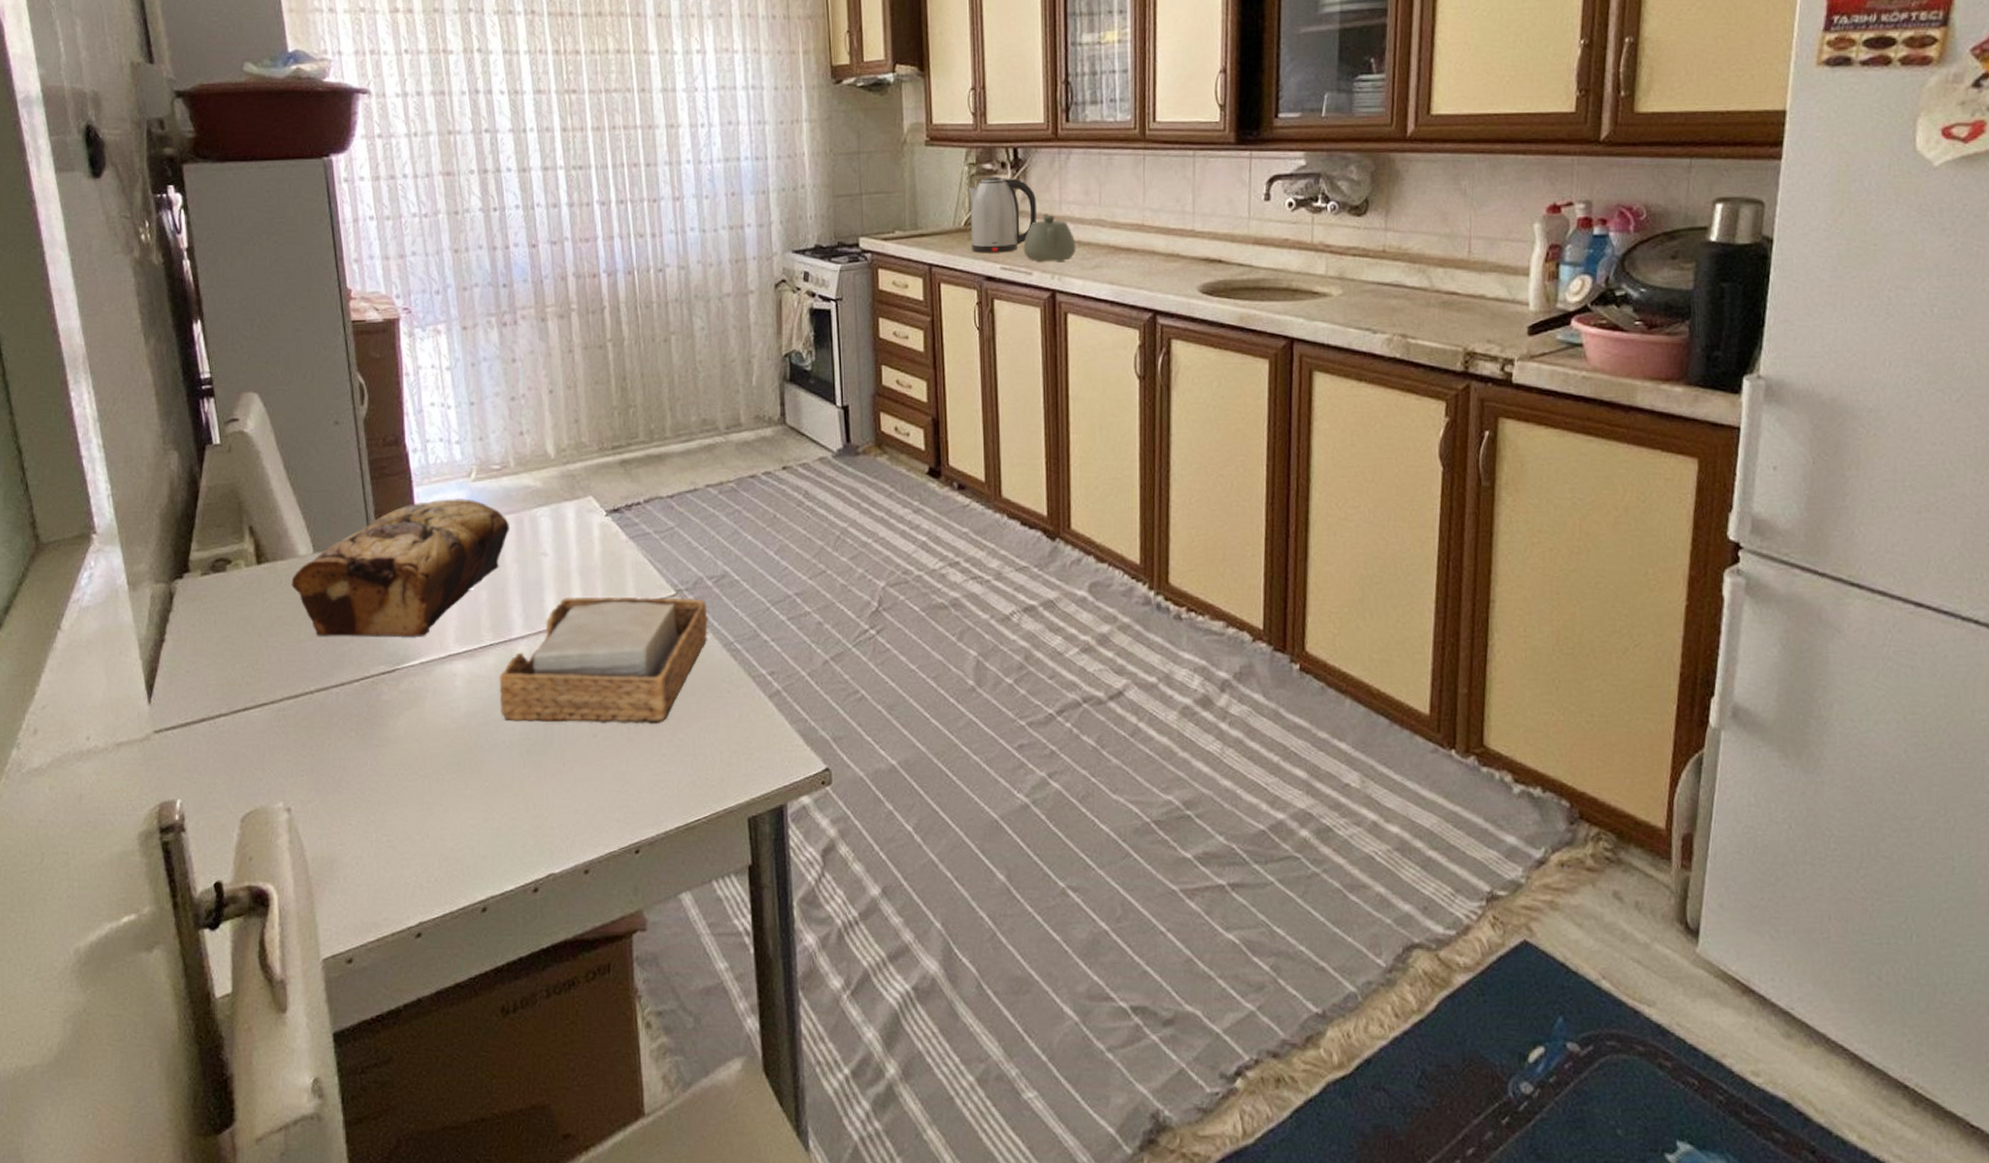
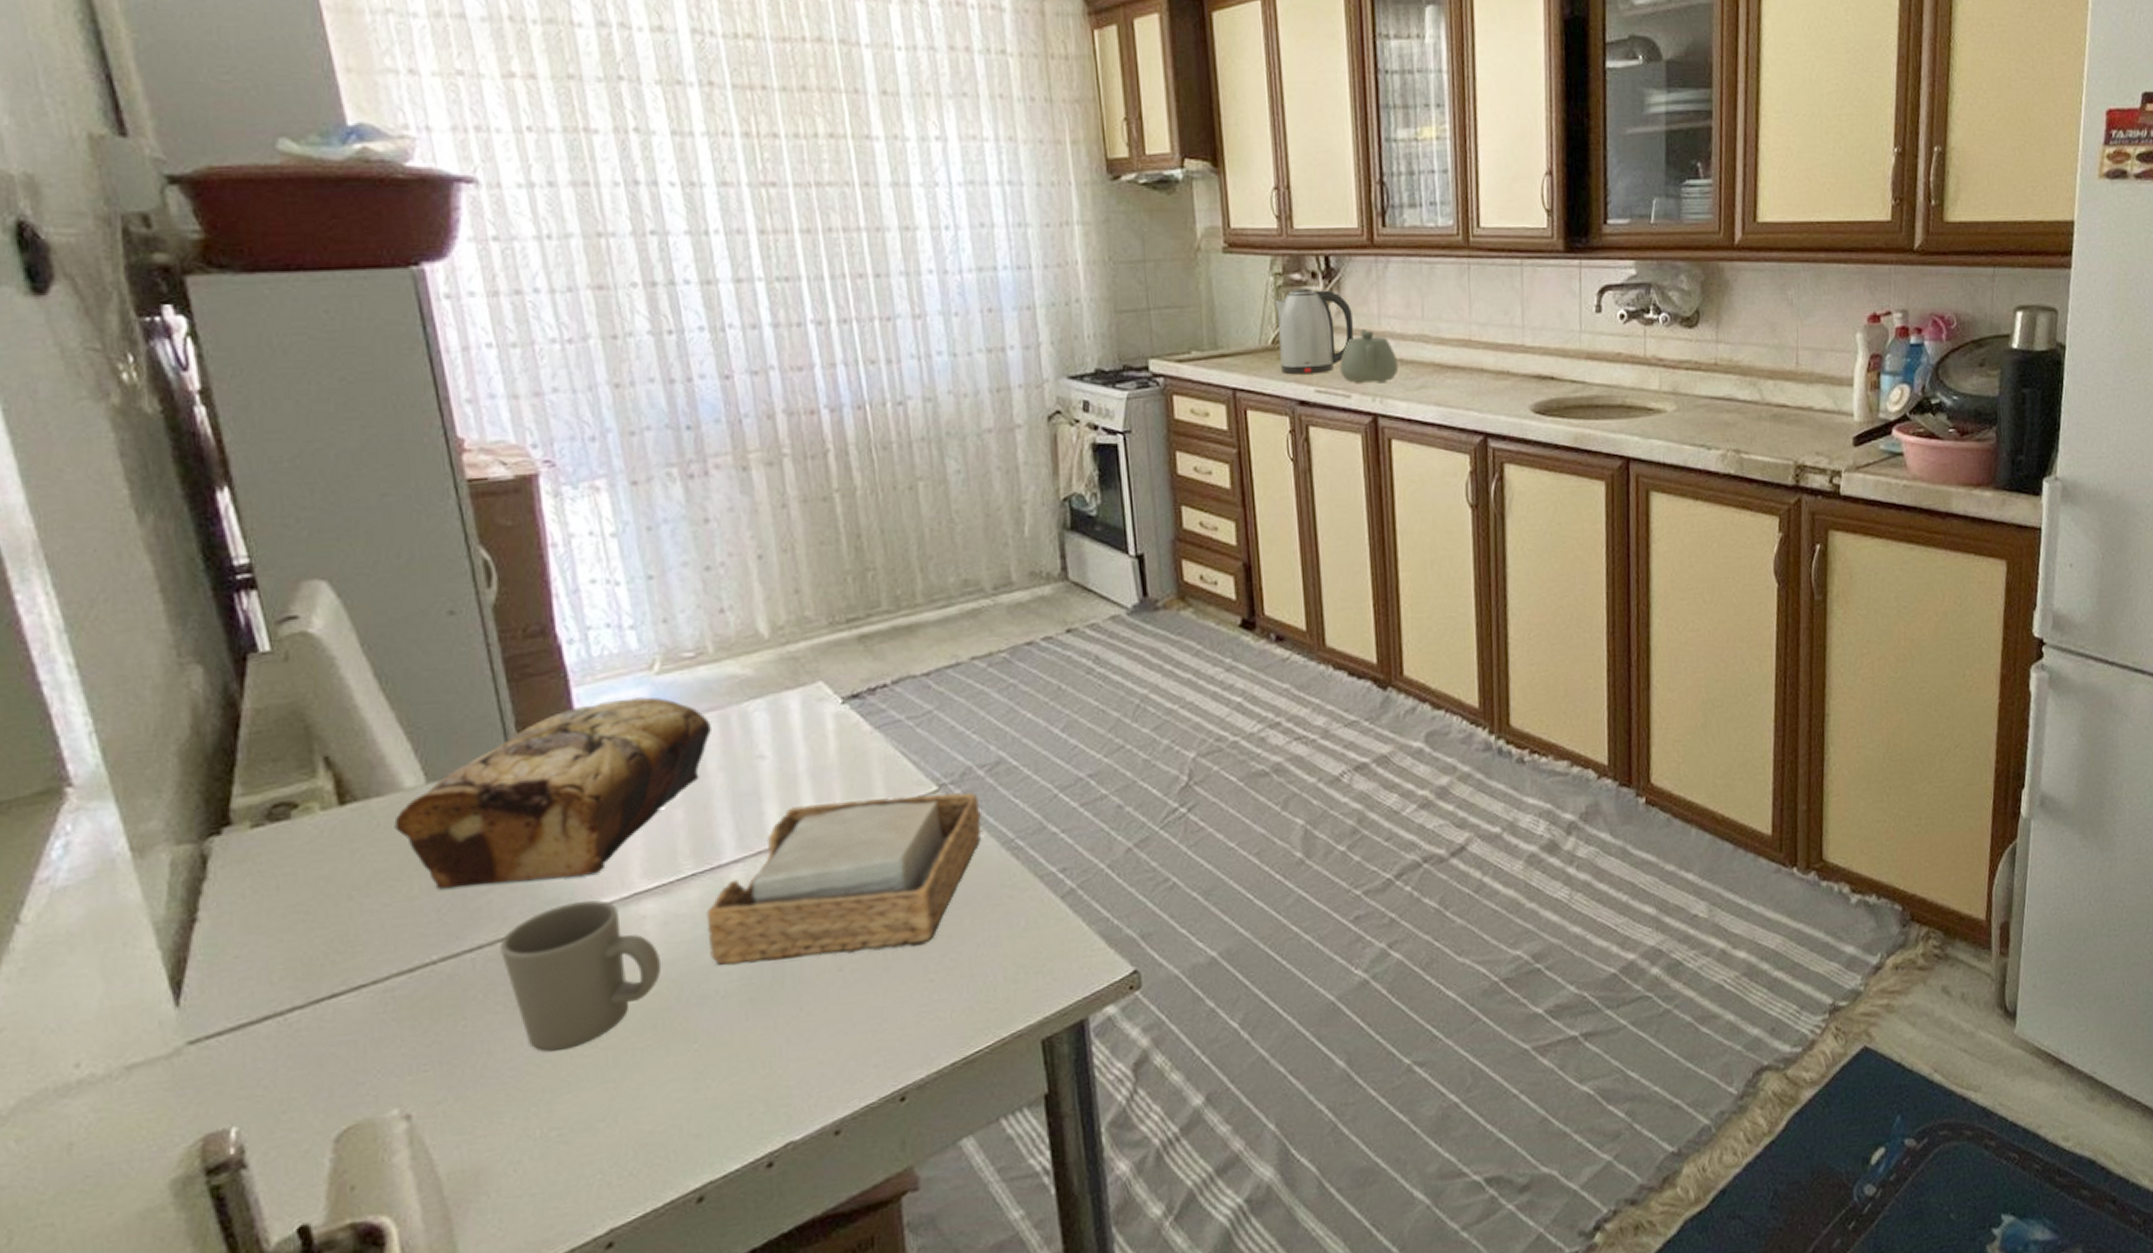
mug: none [356,656,466,773] -> present [500,900,662,1051]

